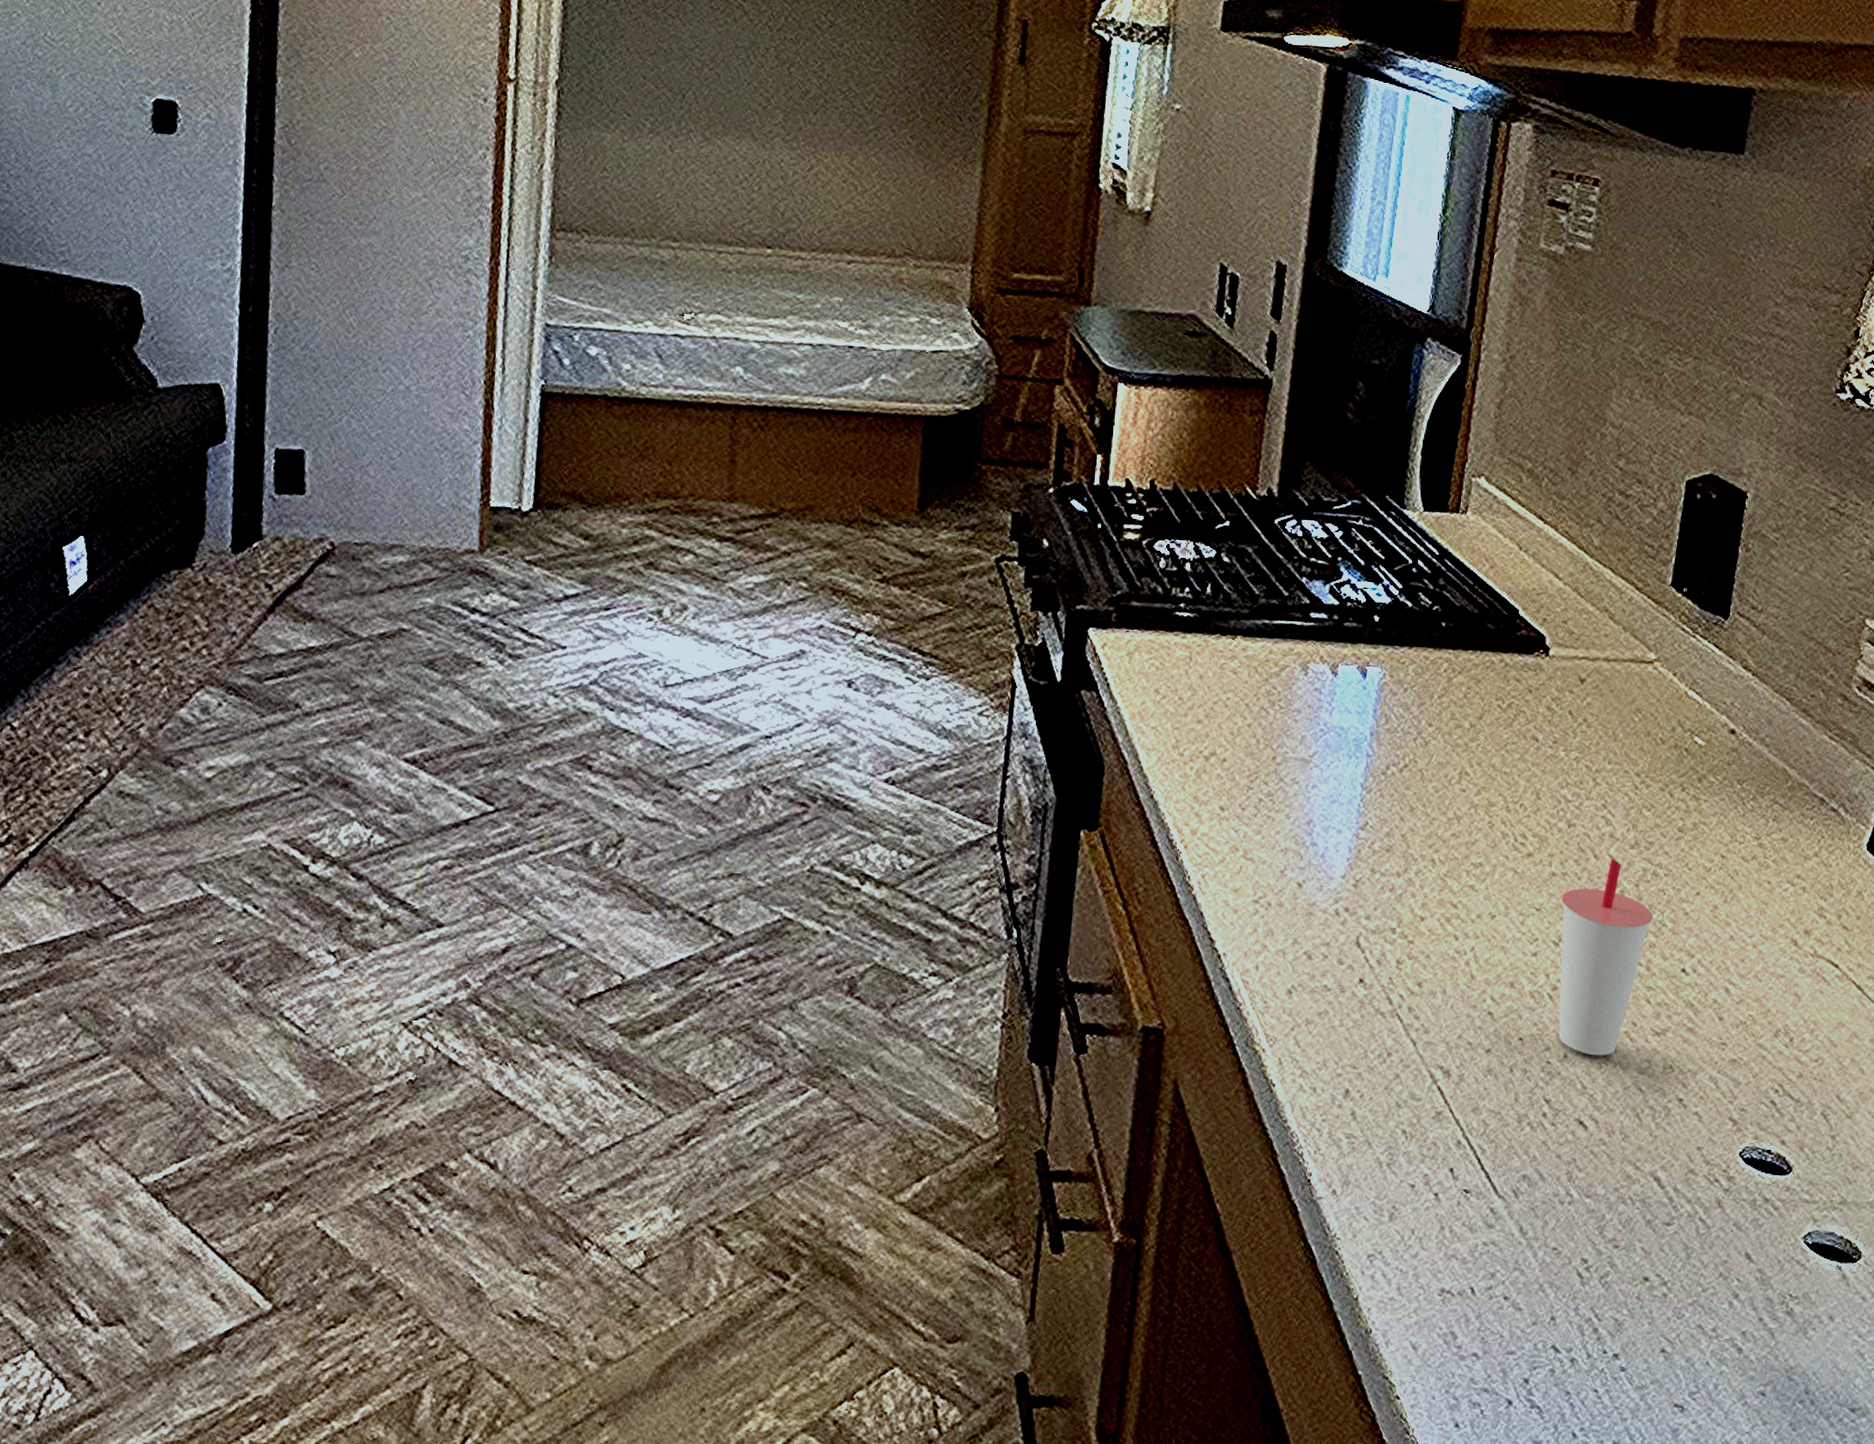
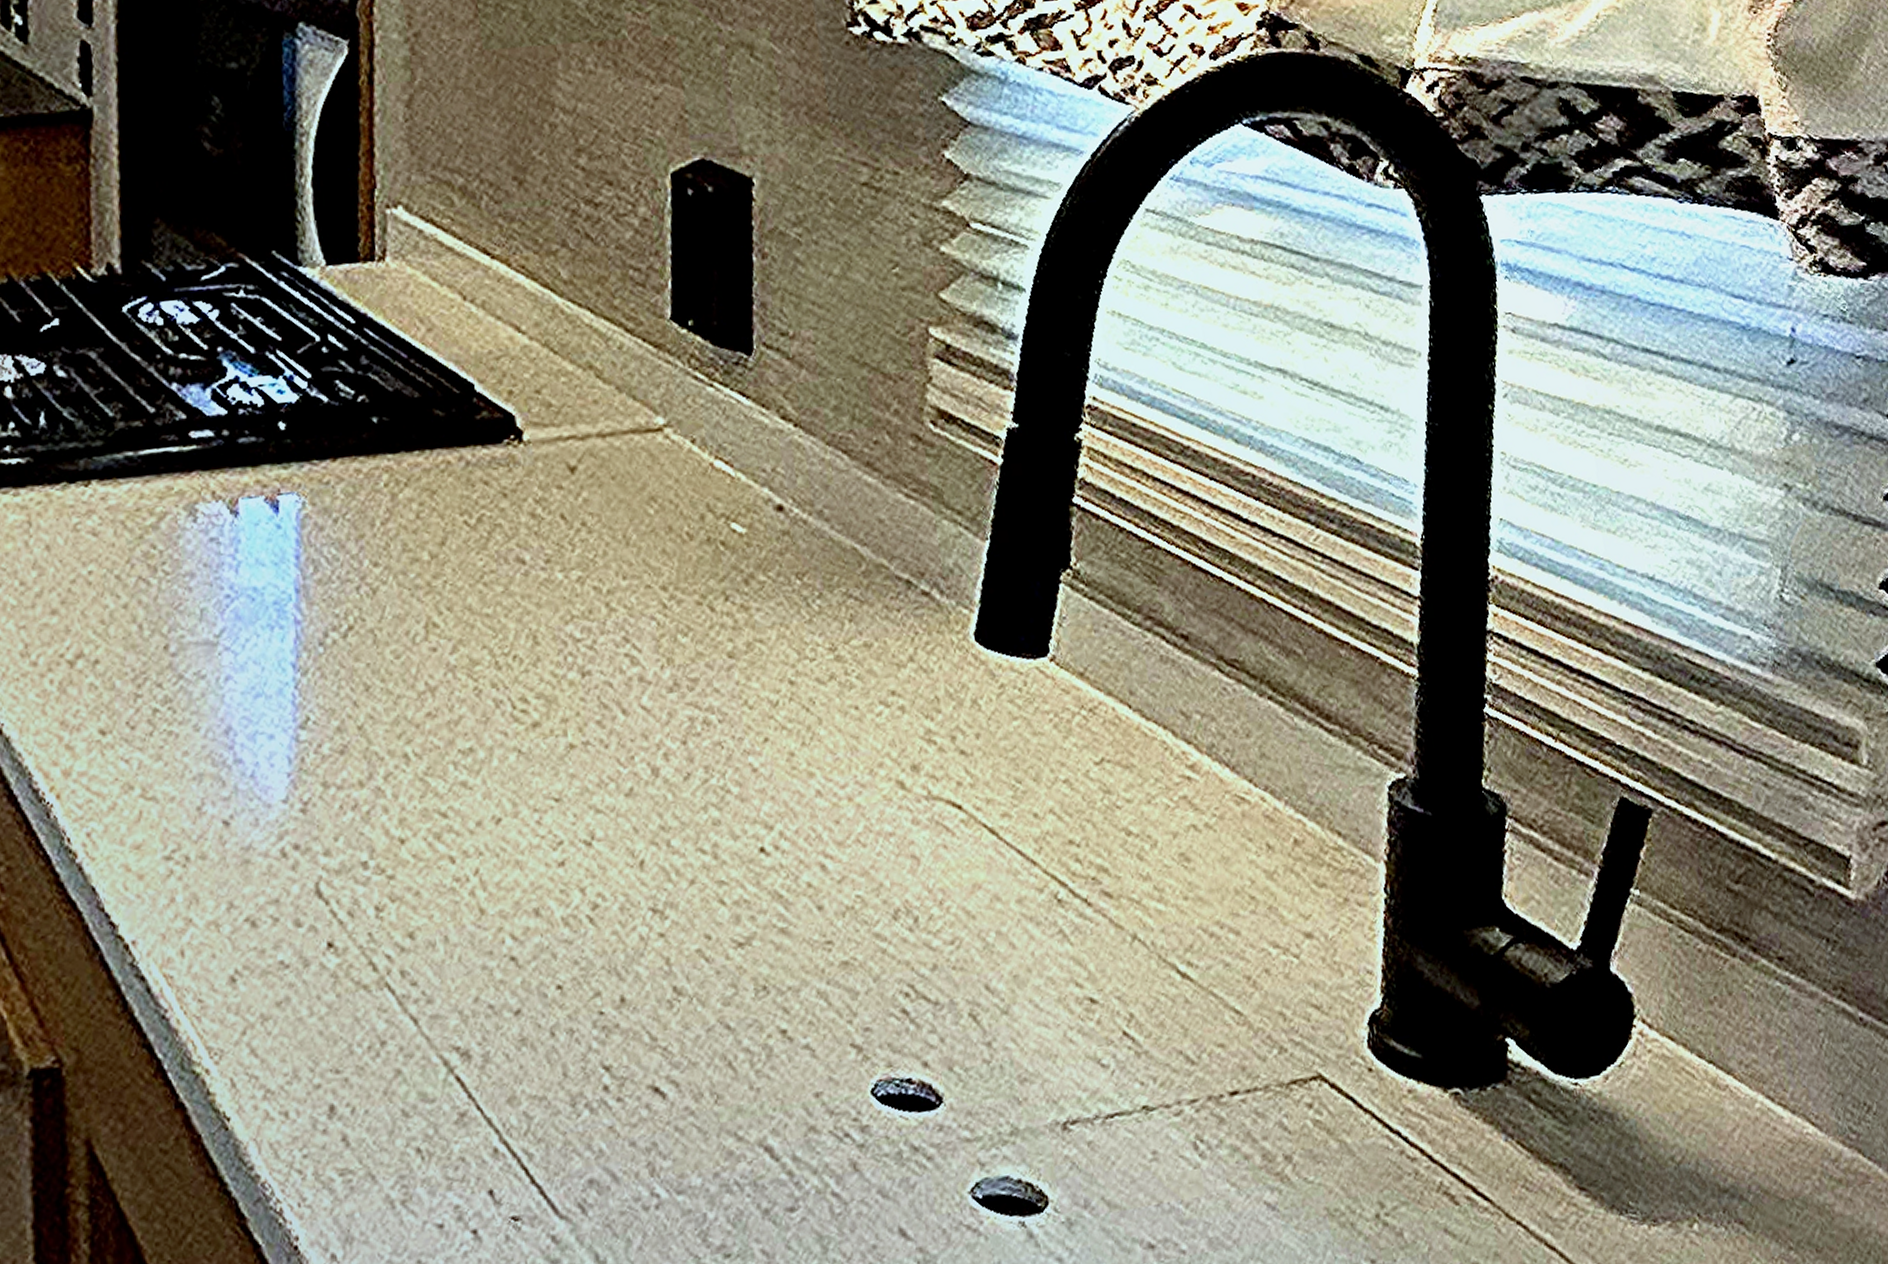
cup: present [1558,858,1653,1056] -> none [586,710,712,992]

